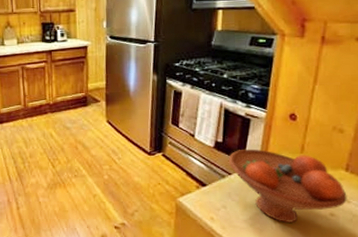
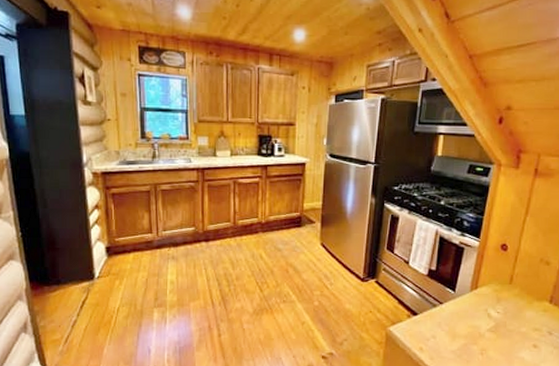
fruit bowl: present [228,148,347,222] -> none [440,278,550,354]

